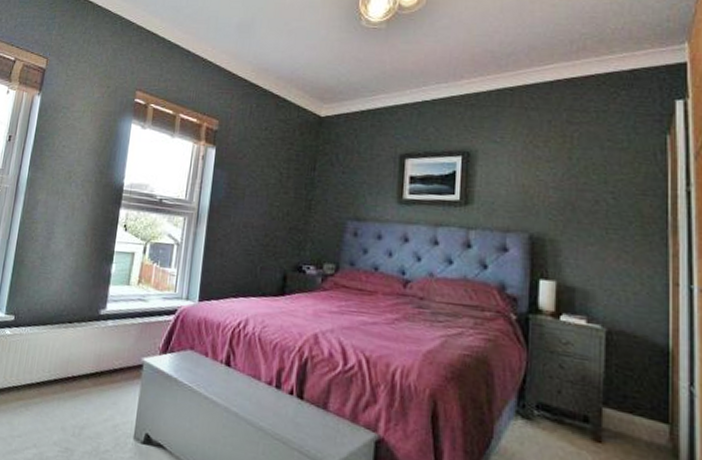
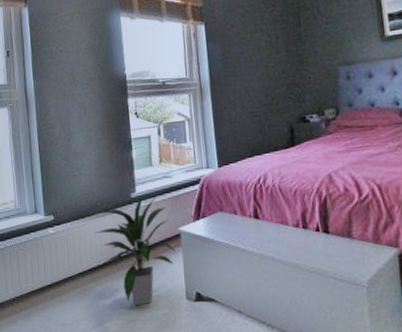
indoor plant: none [53,313,135,436] -> present [94,194,177,306]

